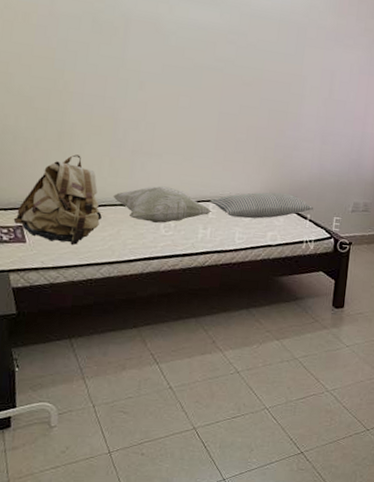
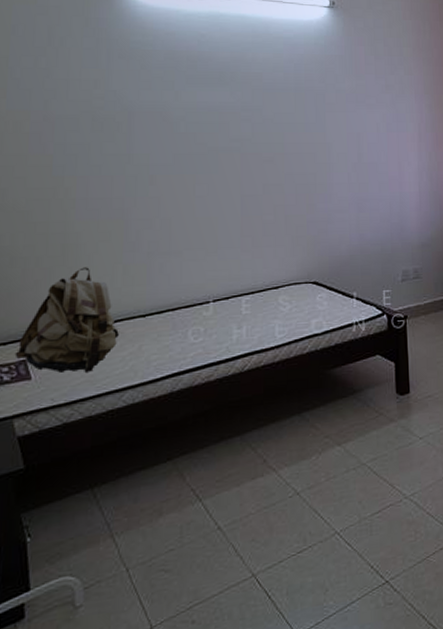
decorative pillow: present [113,186,211,223] -> none [130,286,245,331]
pillow: present [210,192,314,219] -> none [242,273,360,309]

